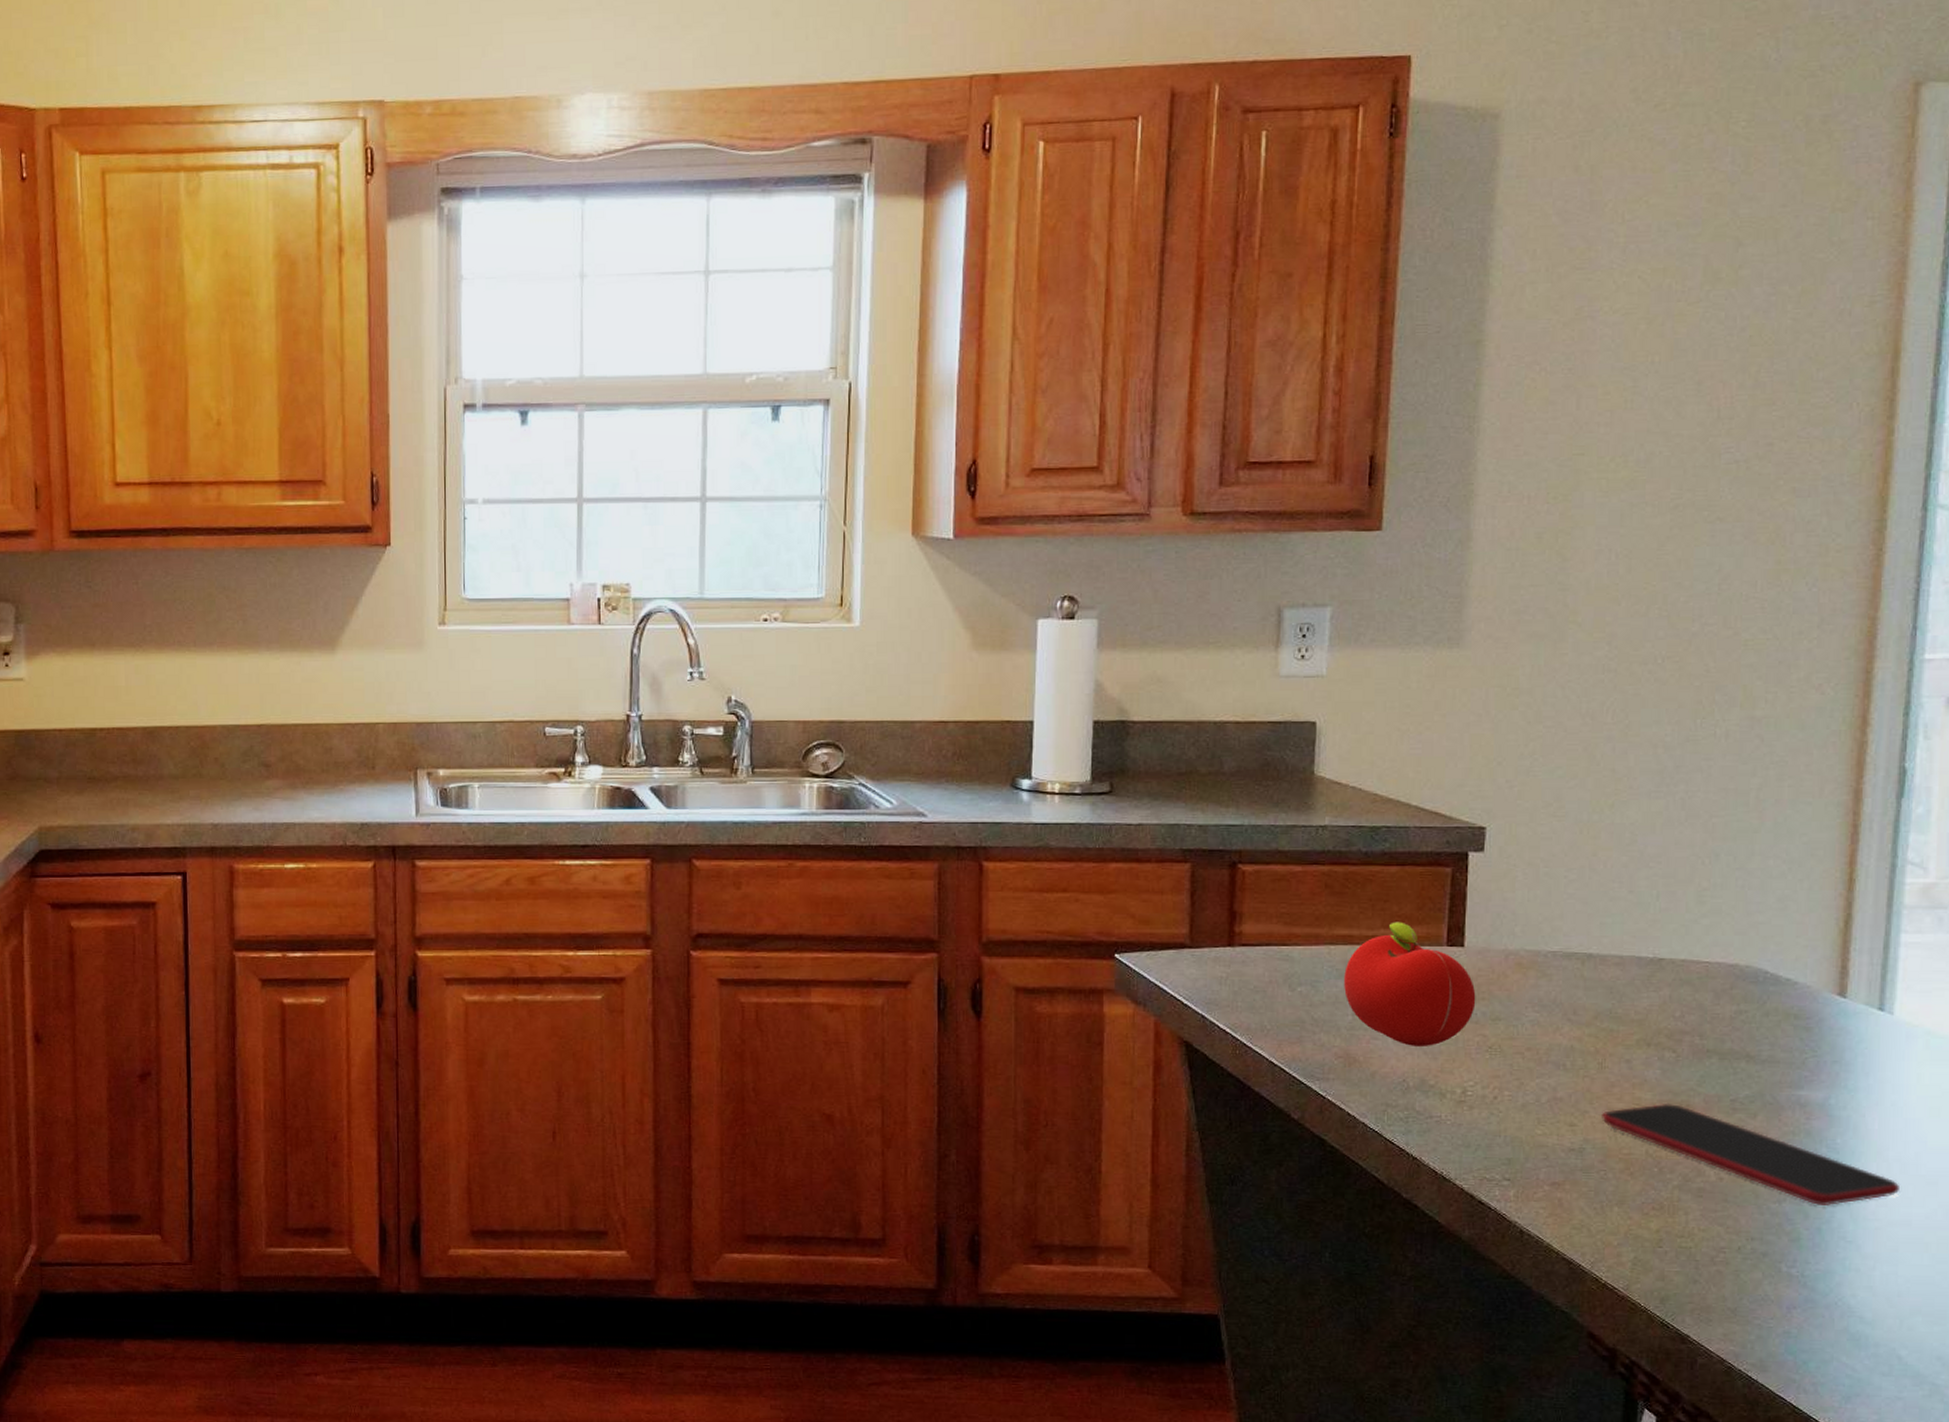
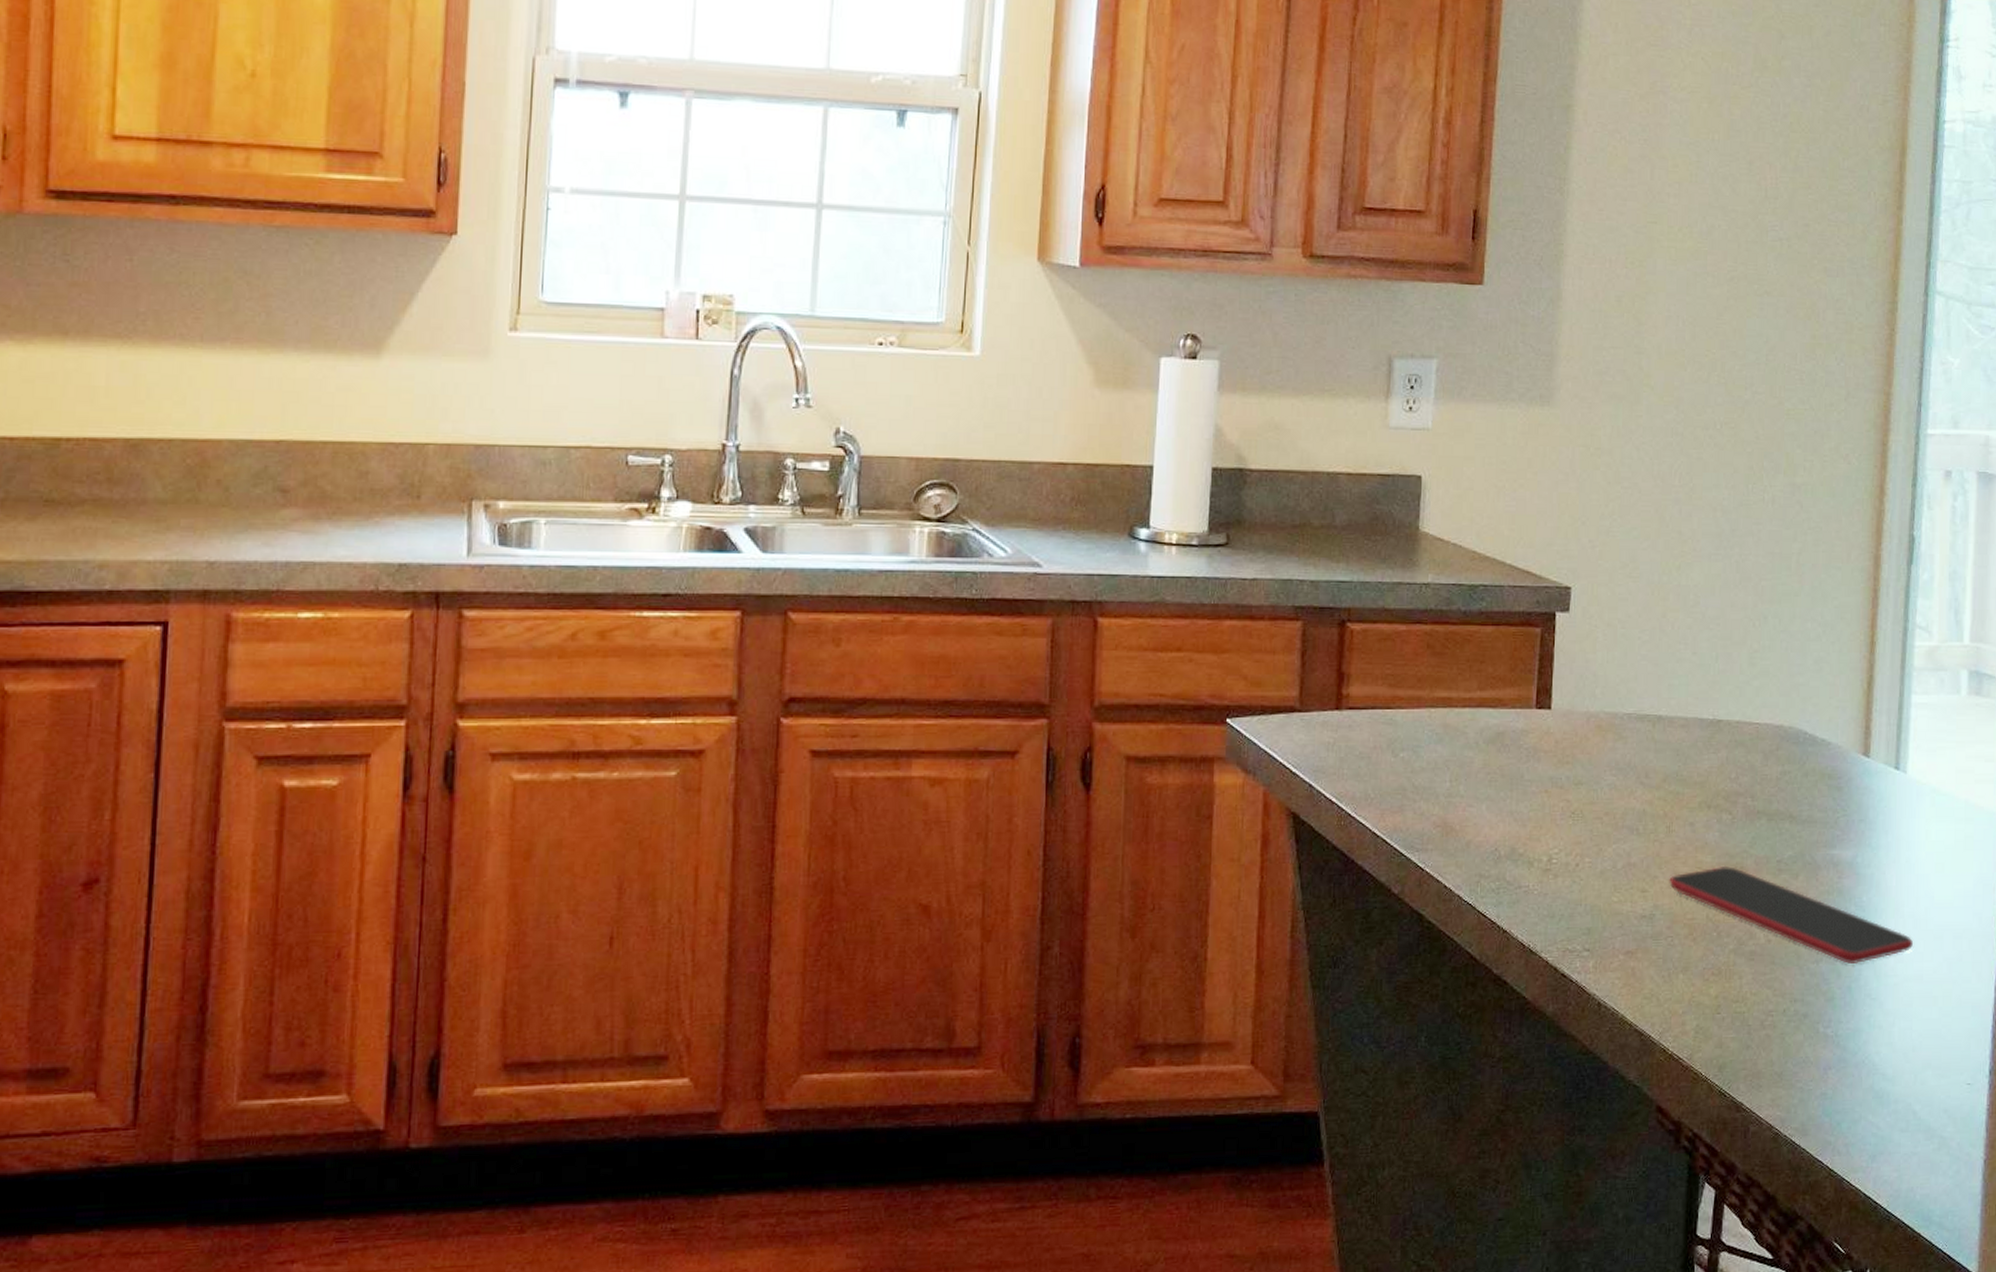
fruit: present [1344,922,1476,1046] -> none [1443,683,1561,813]

